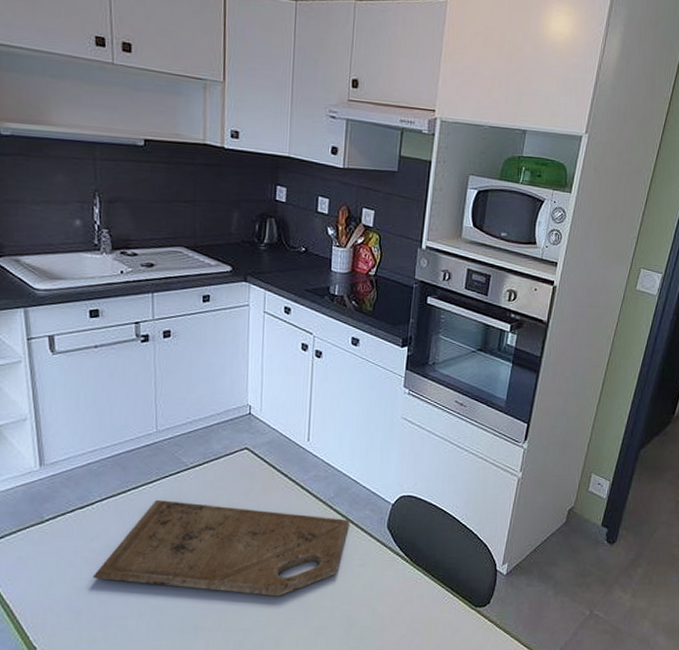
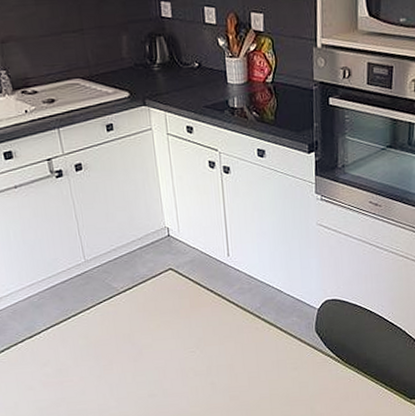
cutting board: present [92,499,350,597] -> none [51,324,279,403]

